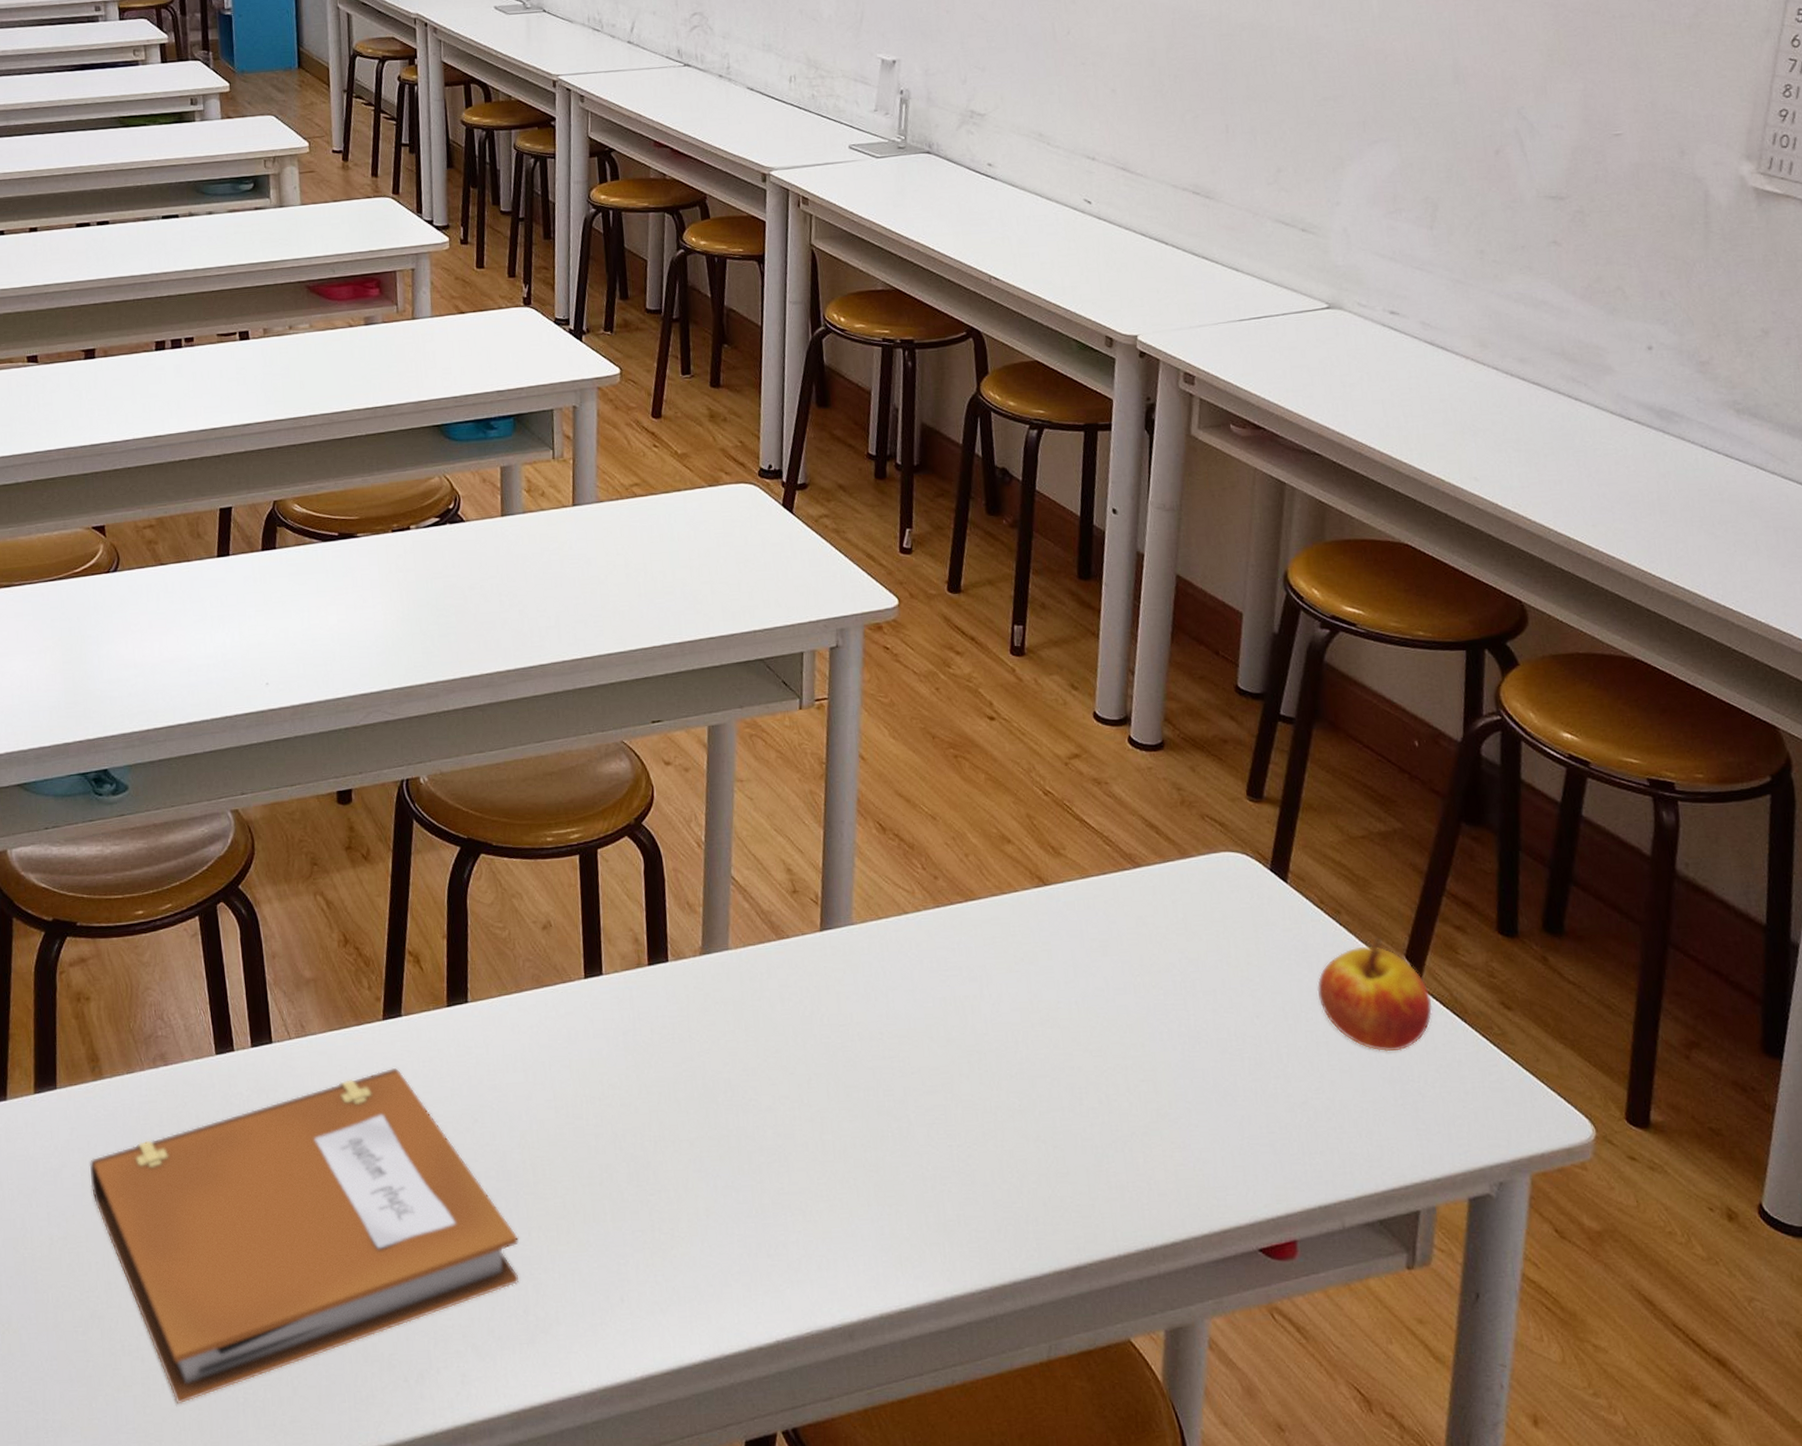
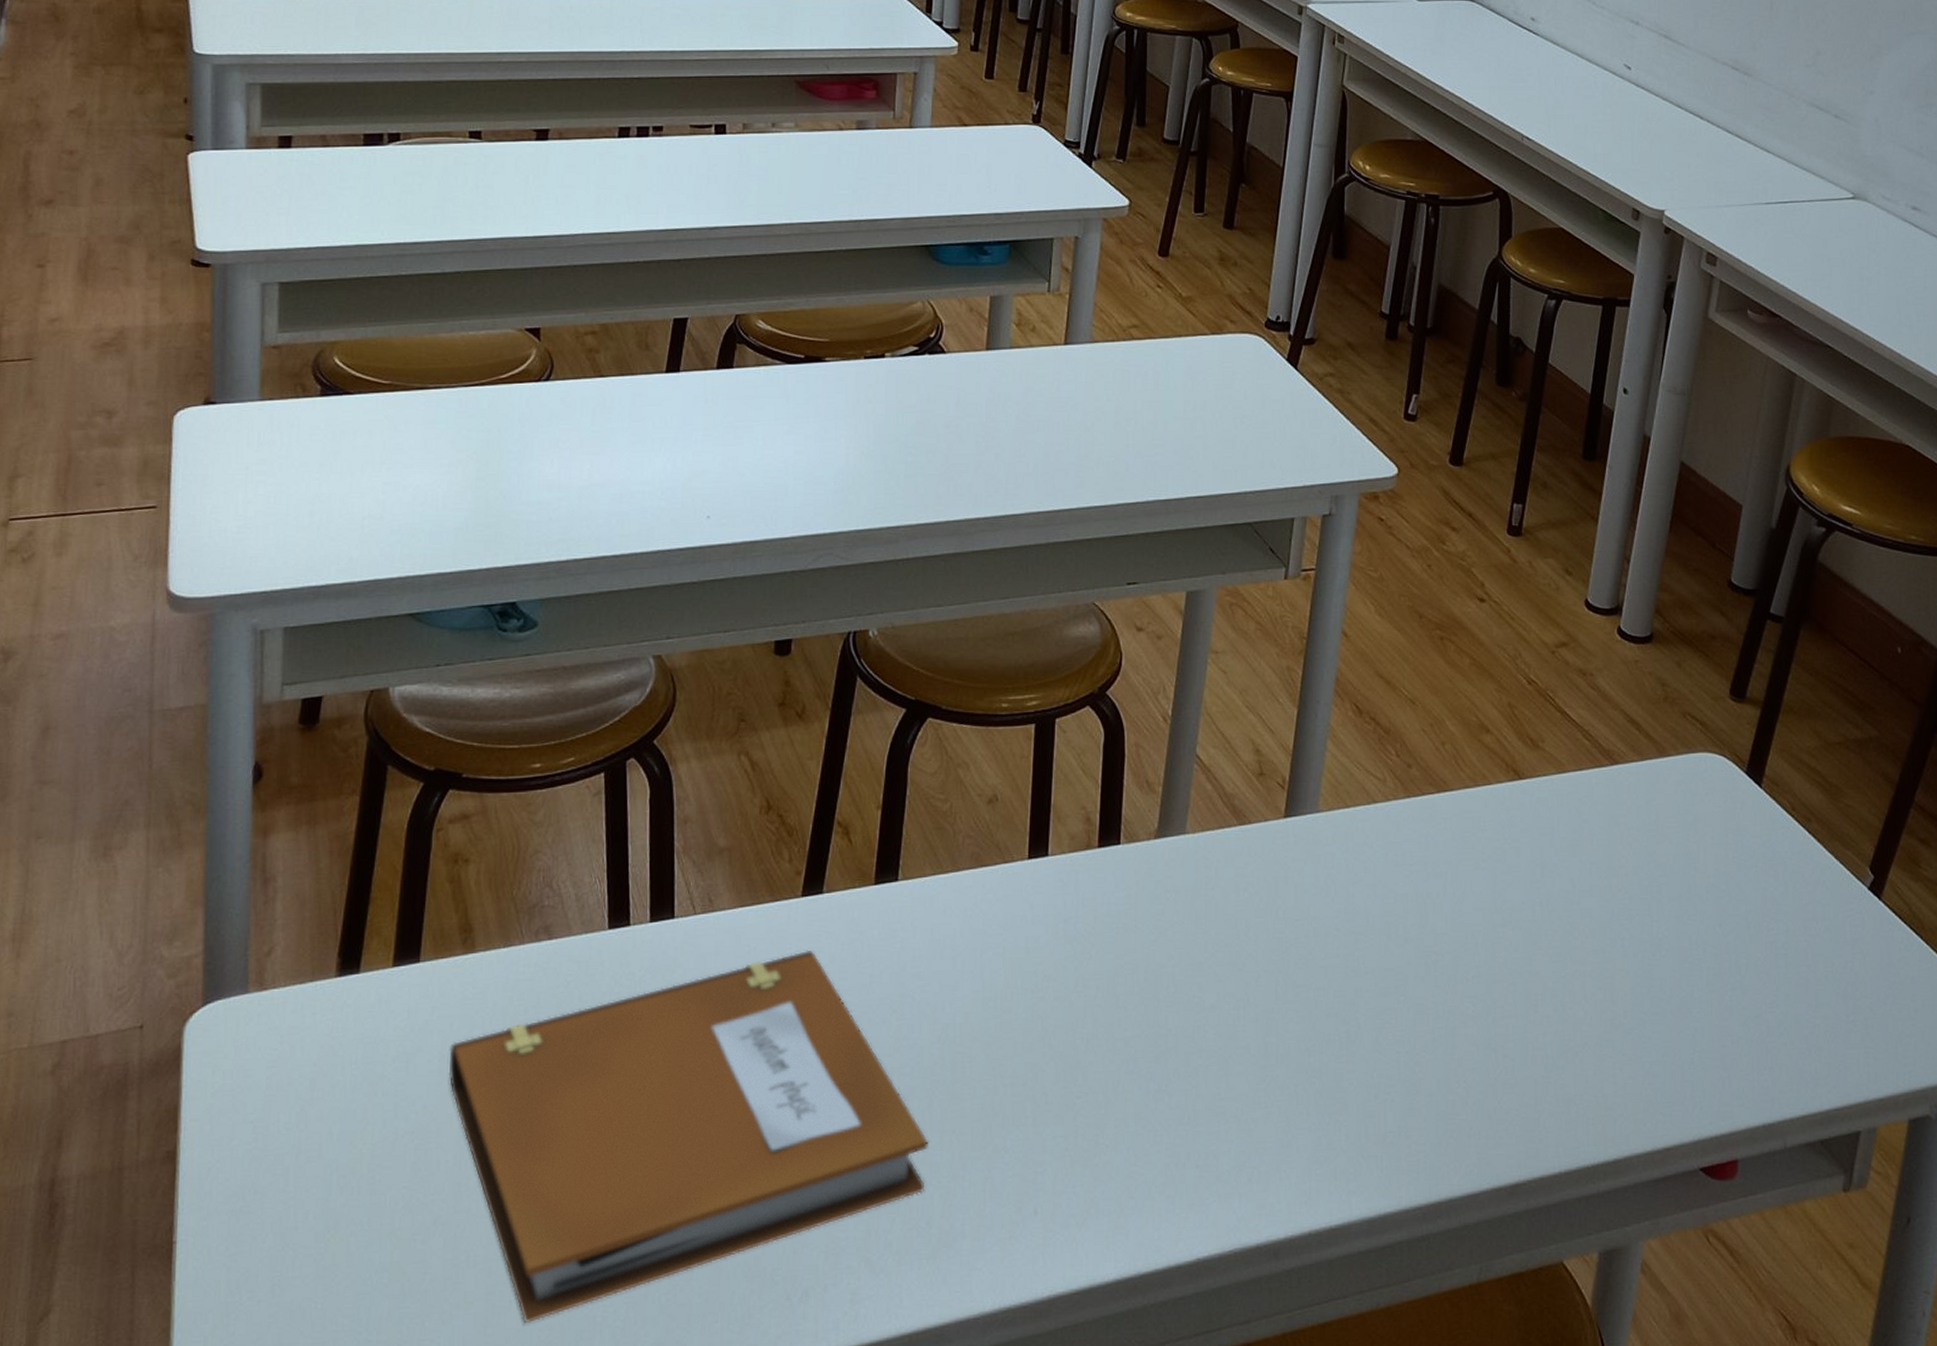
apple: present [1317,937,1433,1052] -> none [1781,847,1891,966]

